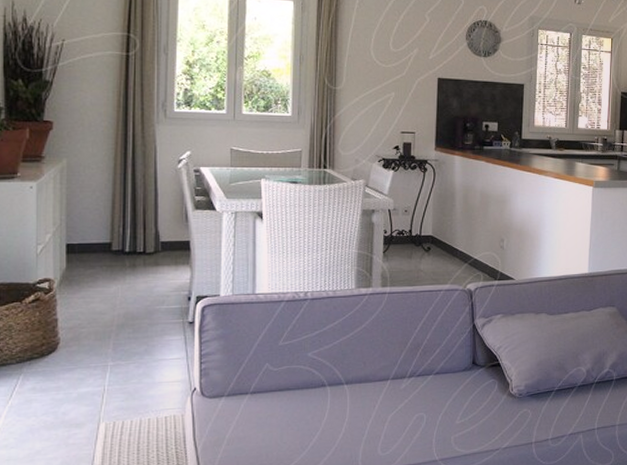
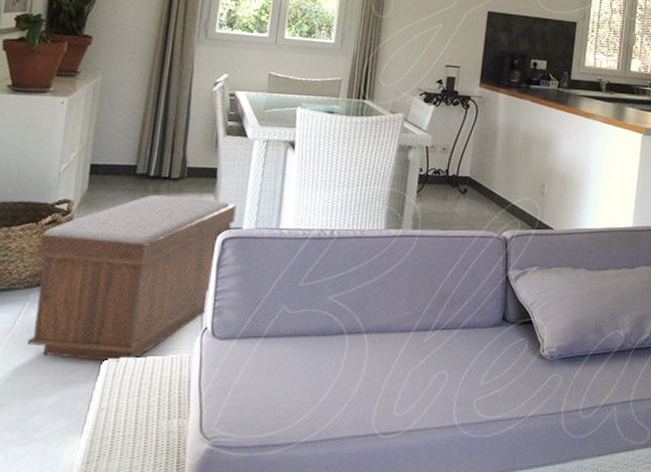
bench: none [25,268,212,425] -> present [27,194,236,362]

